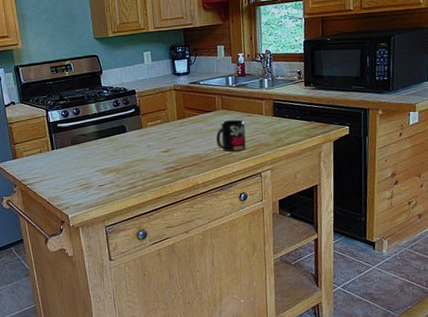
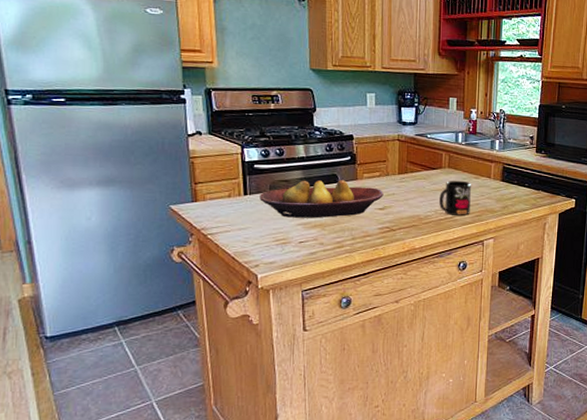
fruit bowl: none [64,130,166,166] -> present [260,180,384,218]

